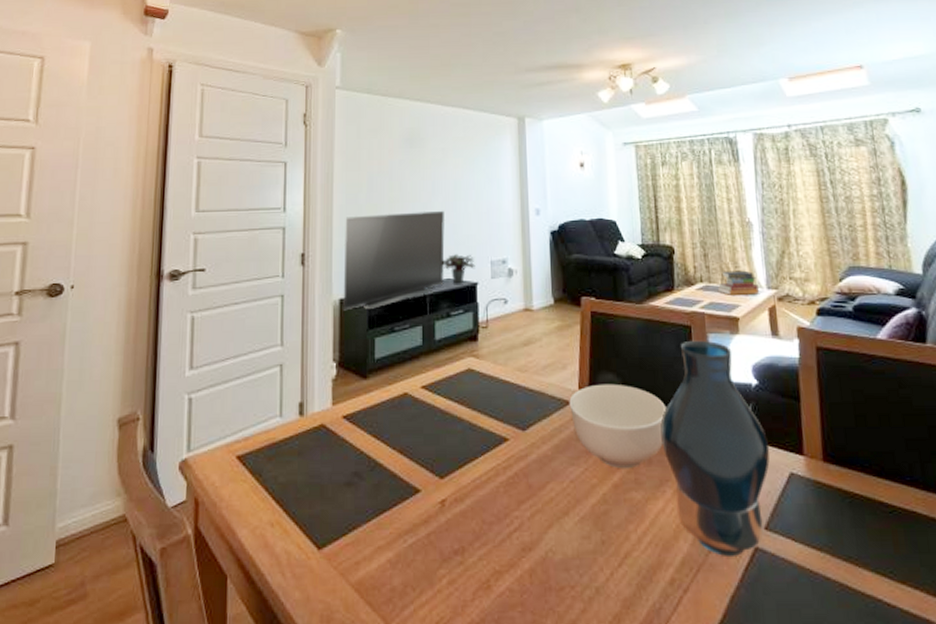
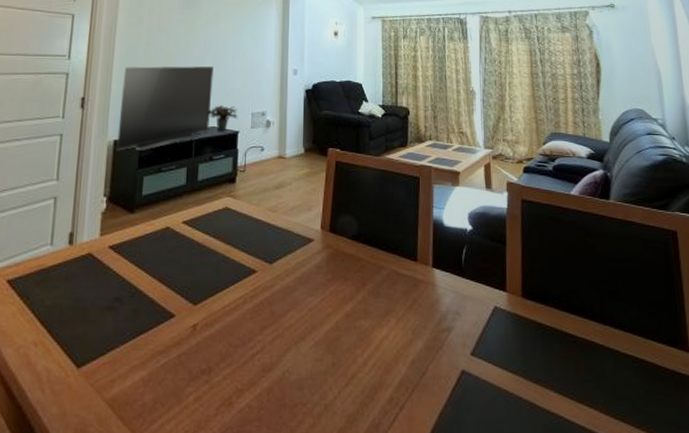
bowl: present [569,383,667,468] -> none [312,225,395,299]
vase: present [659,340,770,556] -> none [388,189,479,378]
books: present [718,270,759,295] -> none [444,131,477,153]

